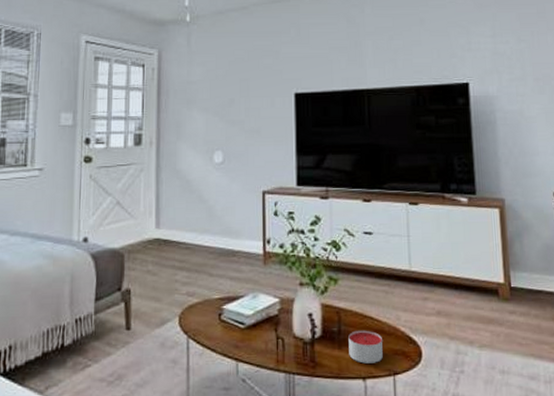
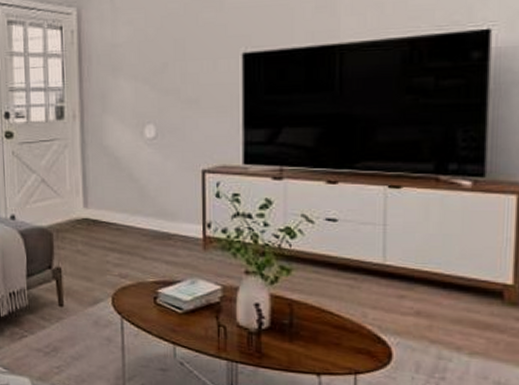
candle: present [348,330,383,364] -> none [301,324,343,360]

